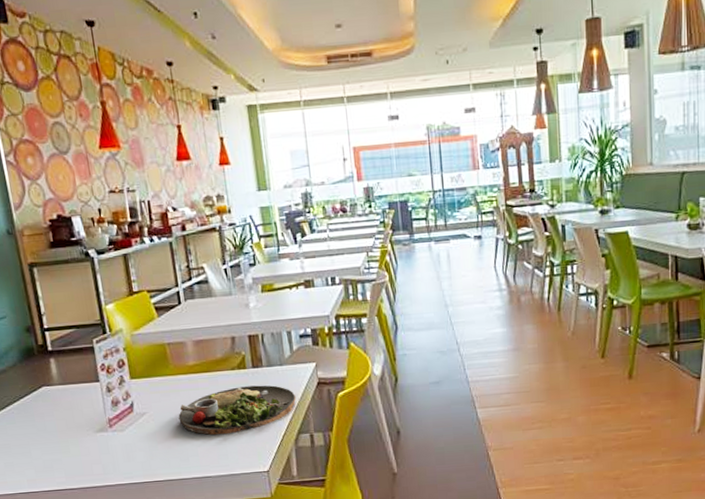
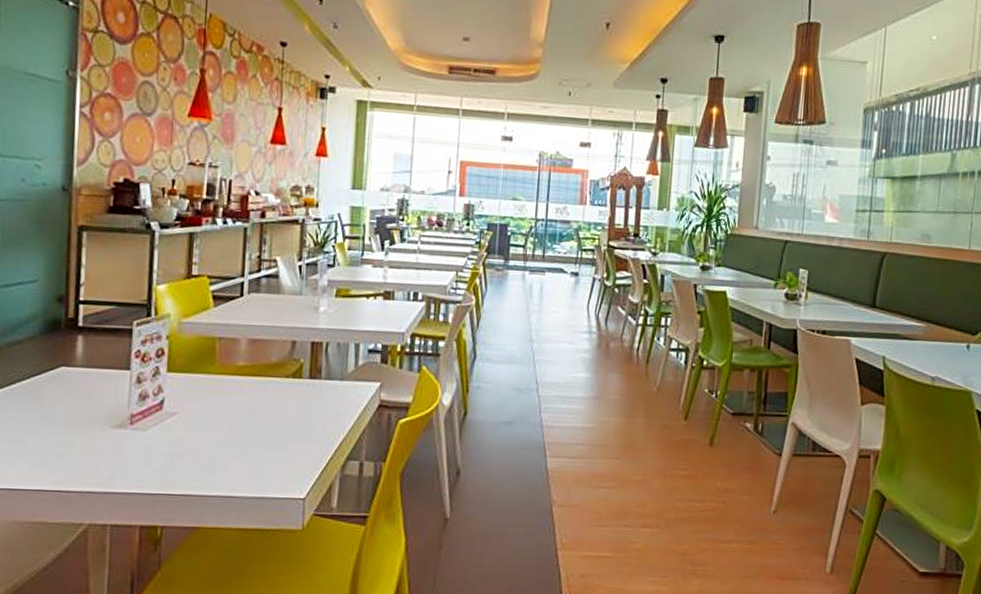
dinner plate: present [178,385,297,436] -> none [213,397,352,450]

